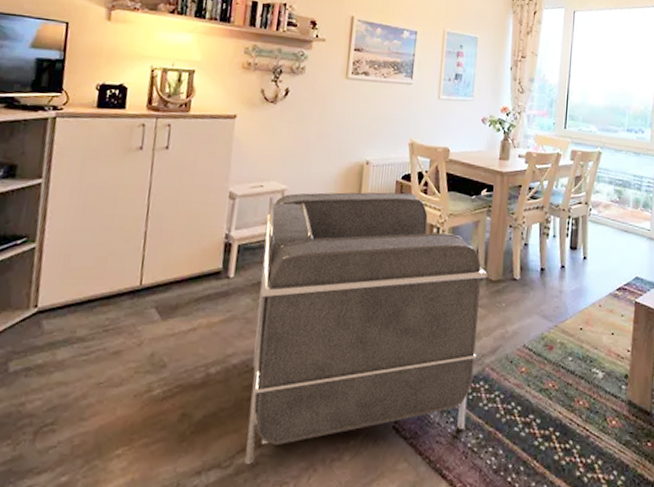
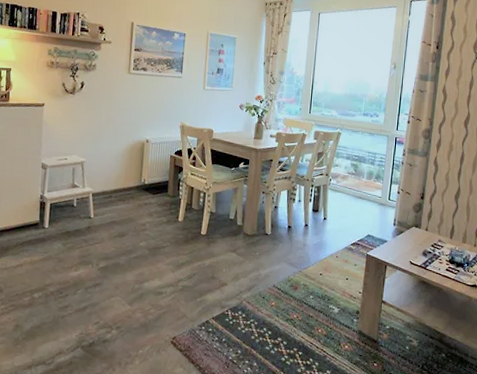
armchair: present [244,192,487,465] -> none [62,164,244,364]

